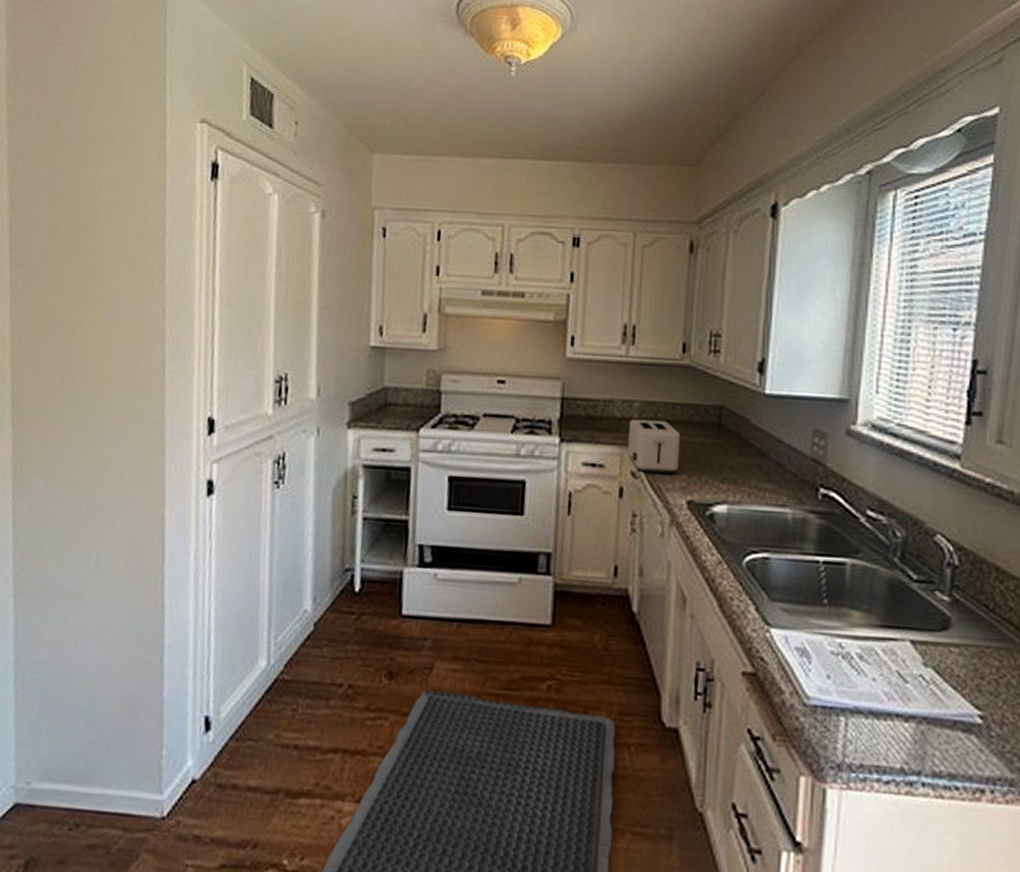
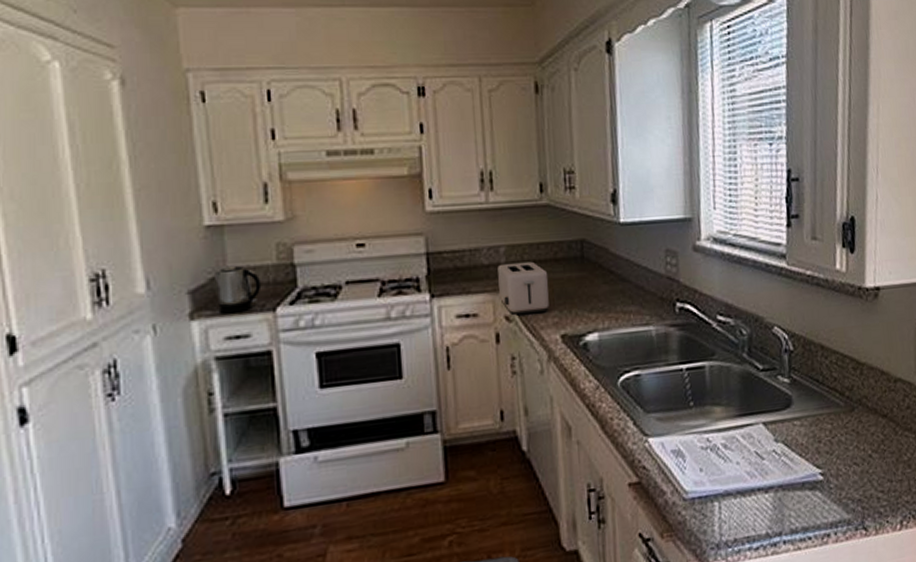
kettle: none [371,384,410,429] -> present [213,265,262,314]

